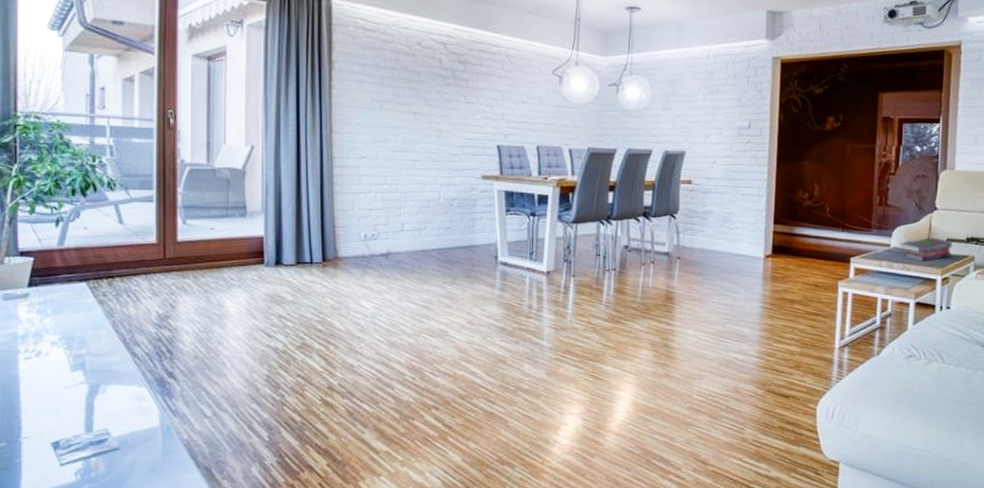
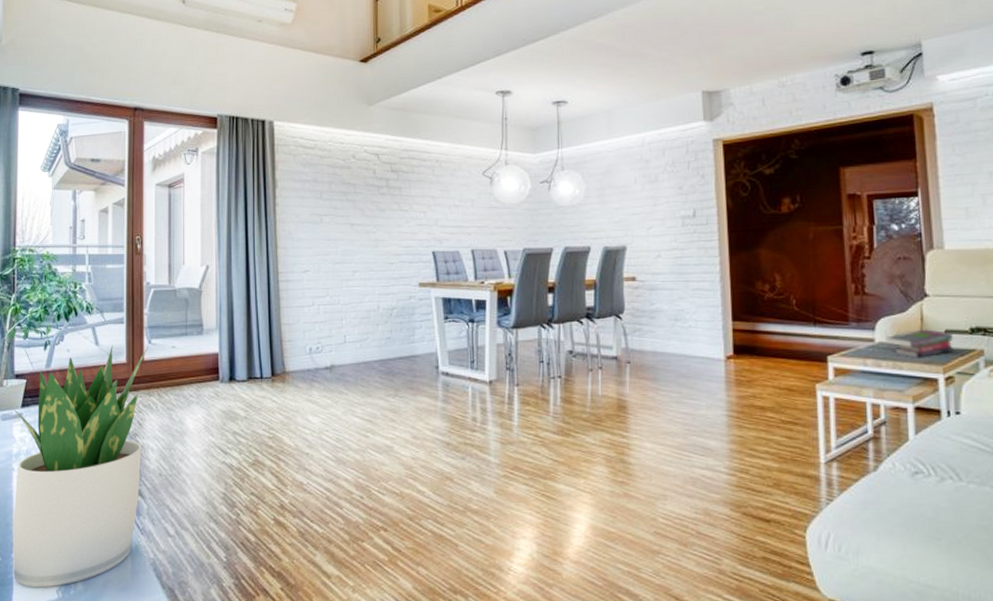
planter: none [18,224,182,471] -> present [13,345,148,588]

